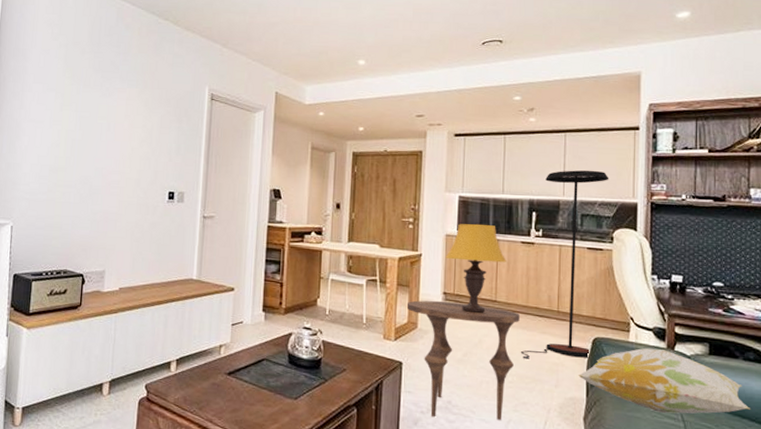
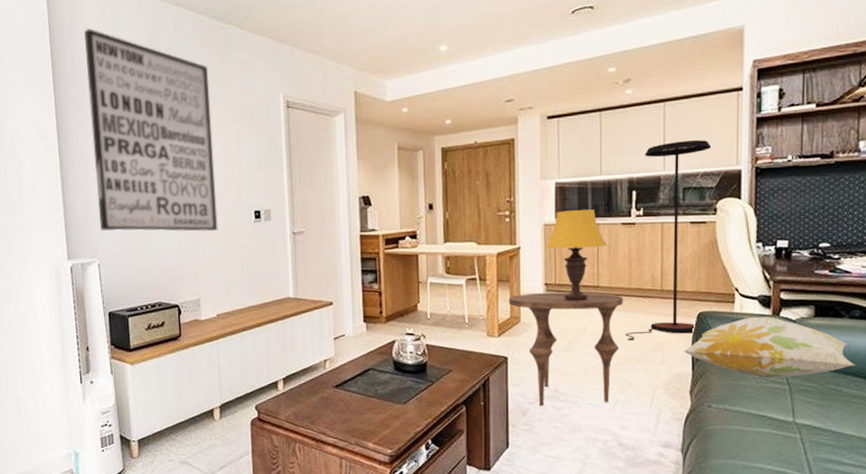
wall art: none [19,11,142,206] -> present [84,29,218,232]

